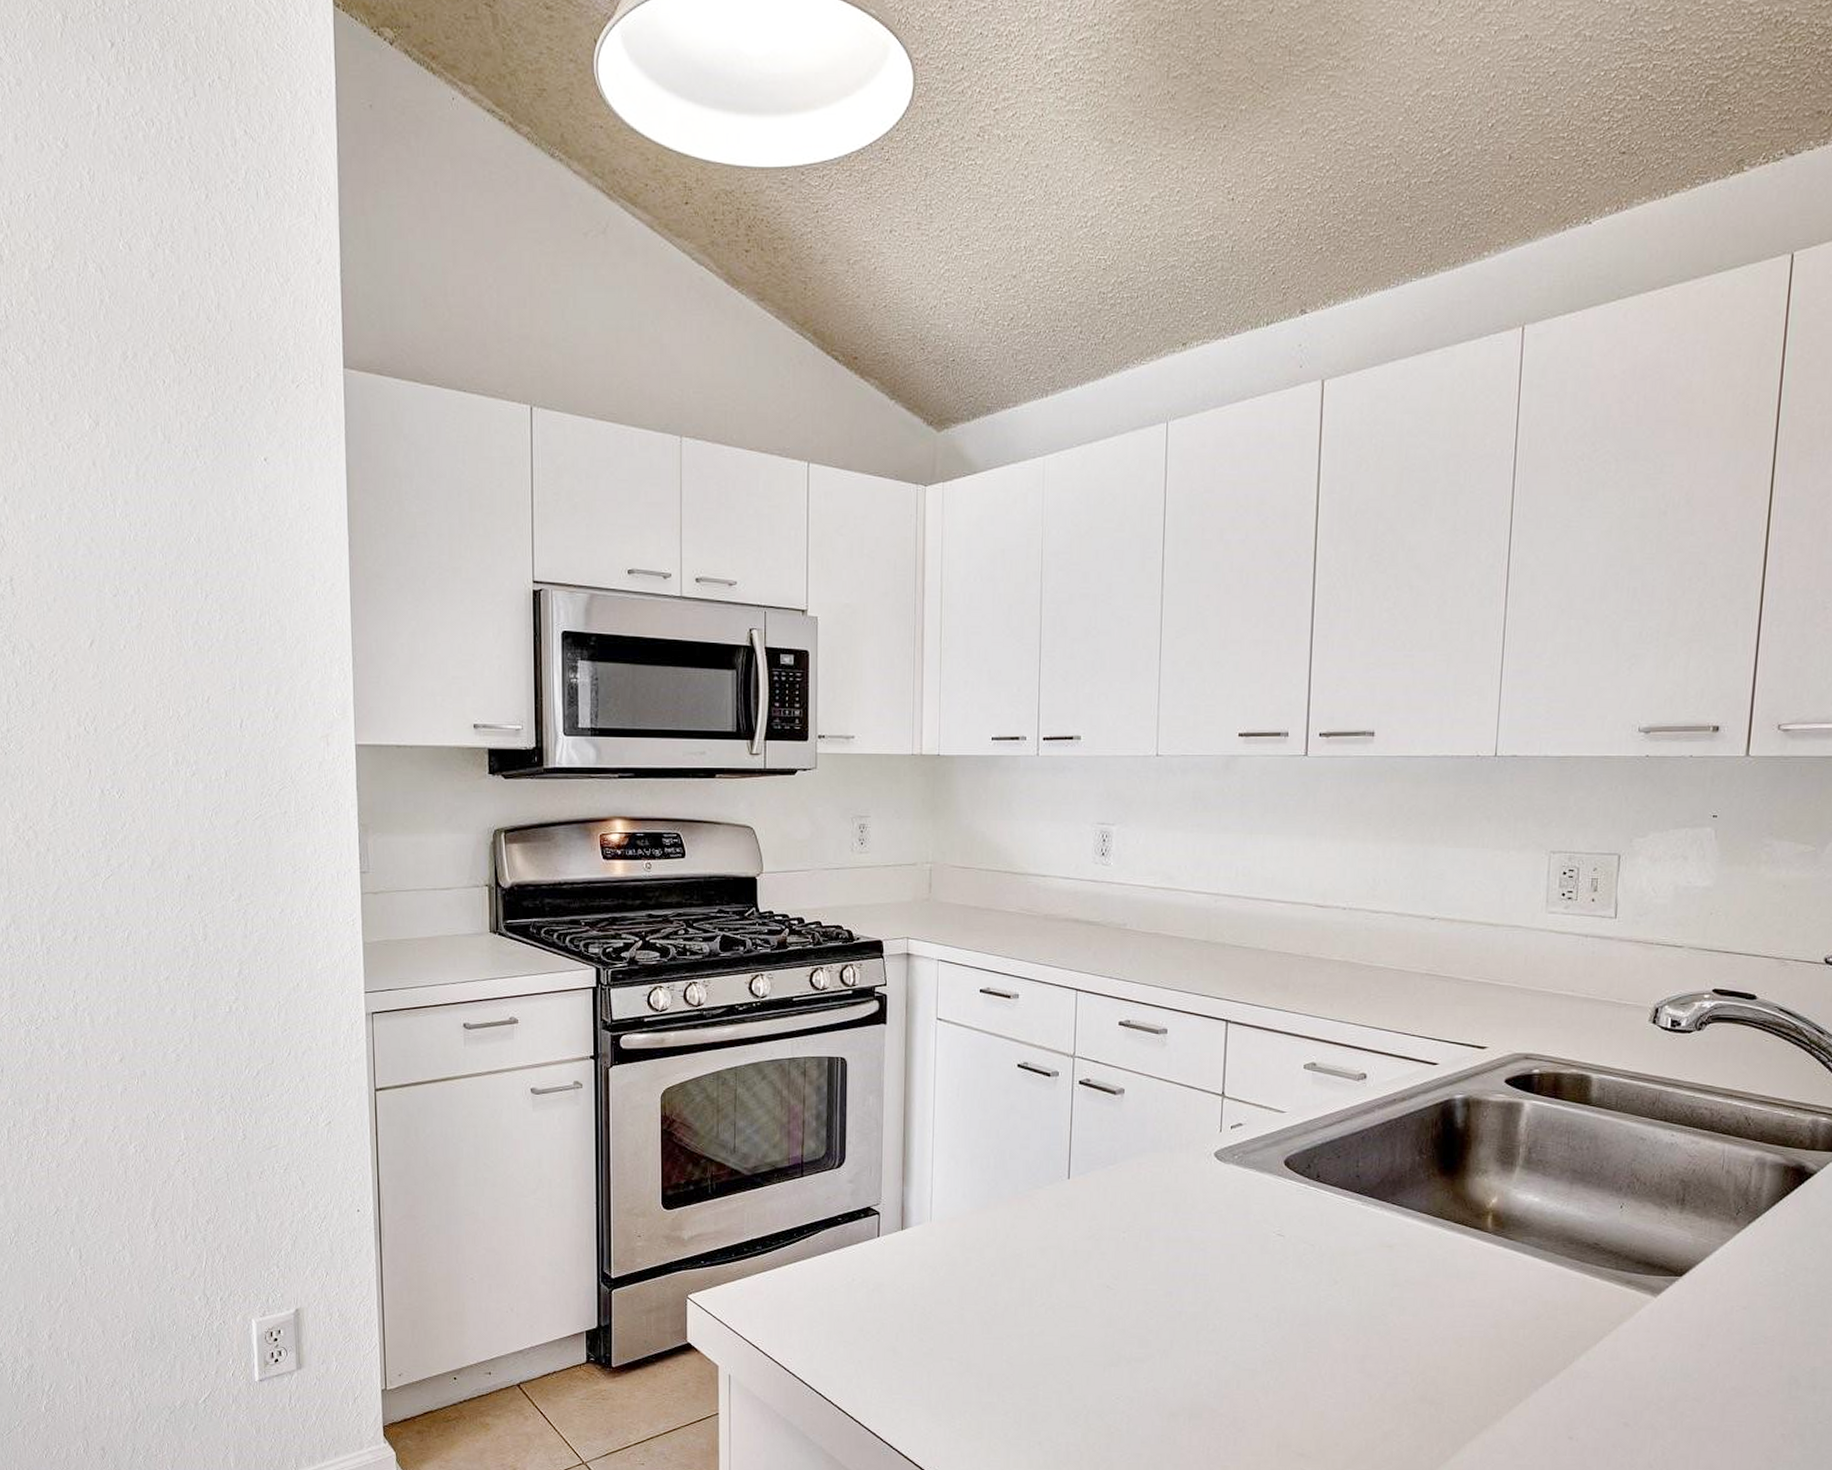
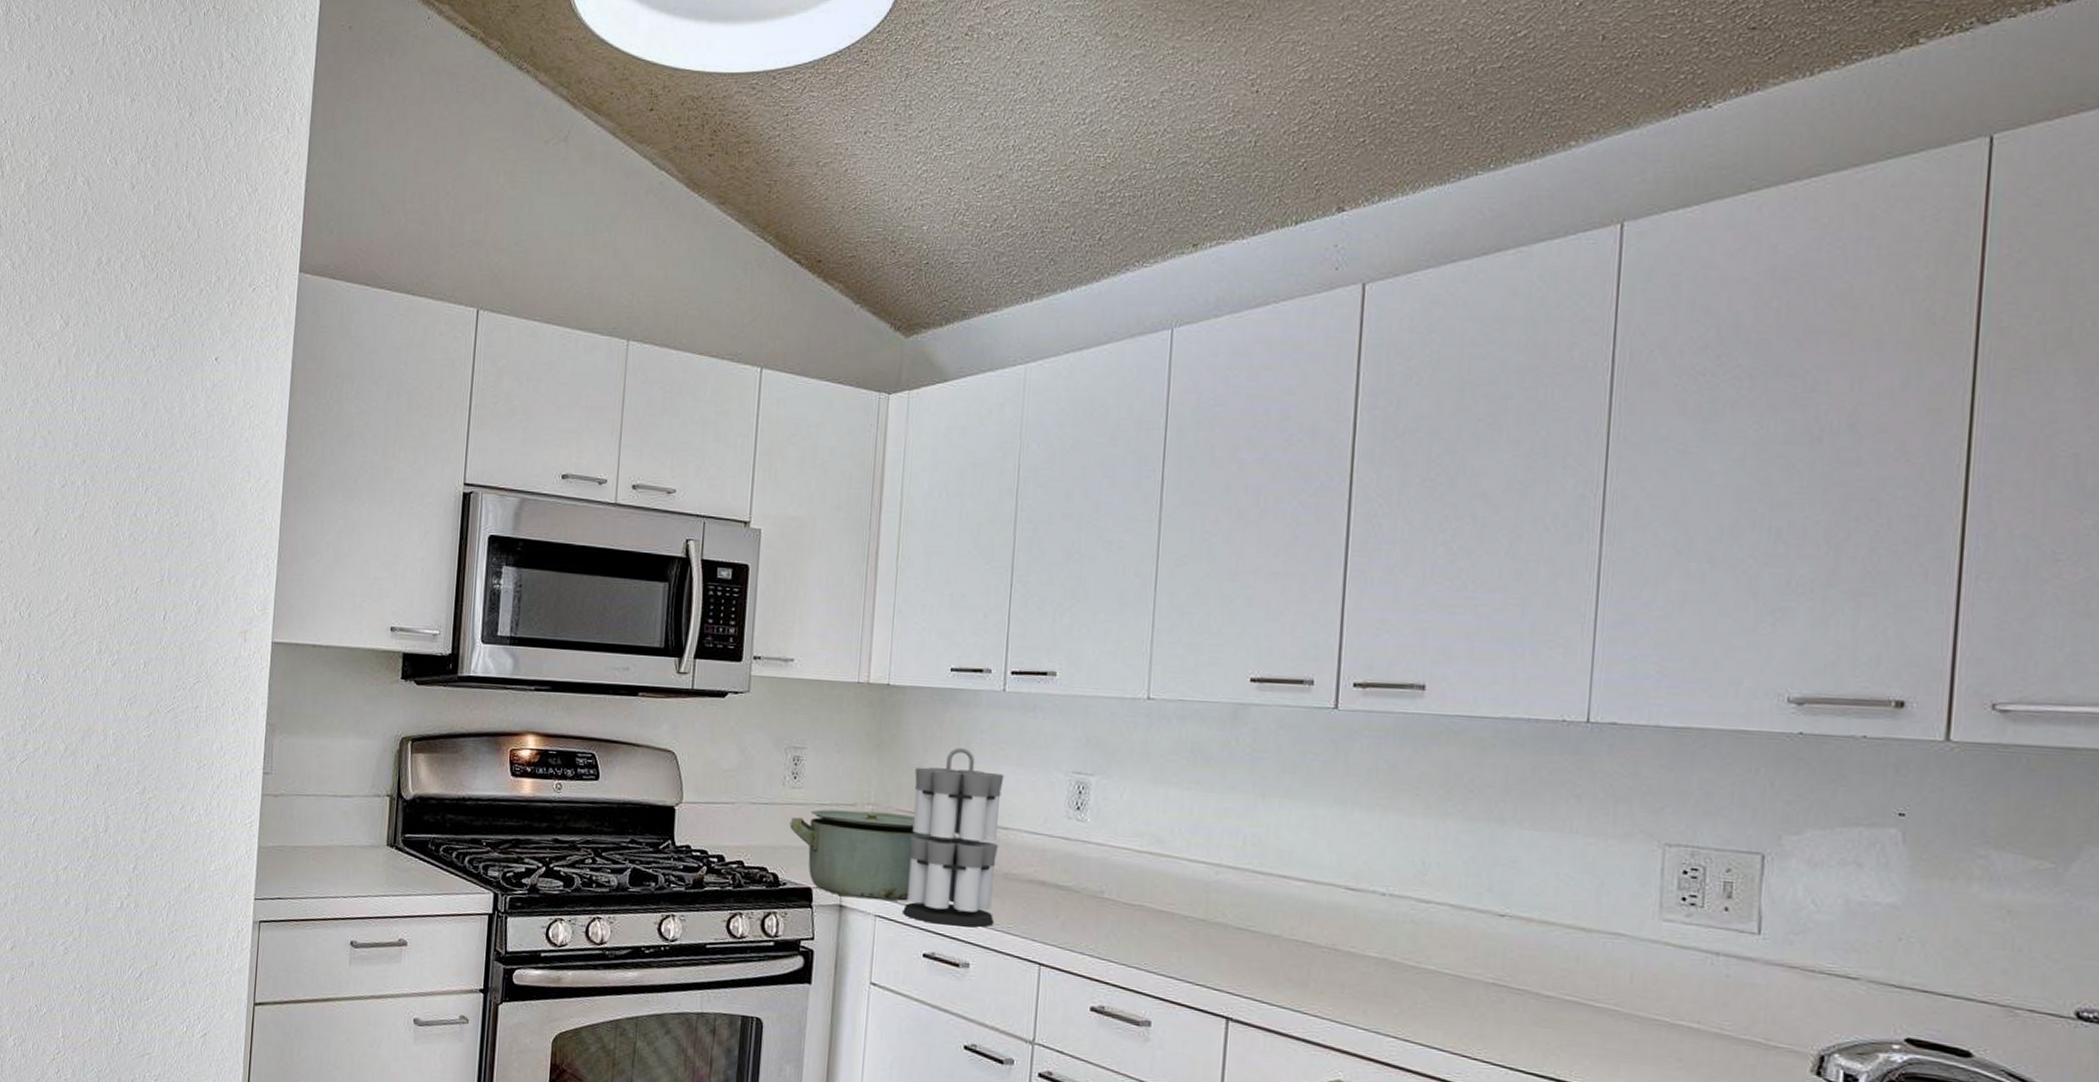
cooking pot: none [859,868,1004,947] -> present [789,809,957,901]
spice rack: none [961,807,1041,963] -> present [903,747,1004,927]

